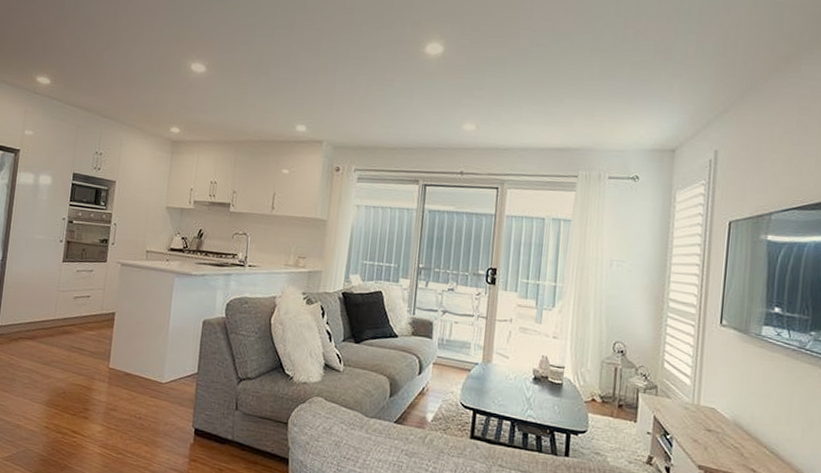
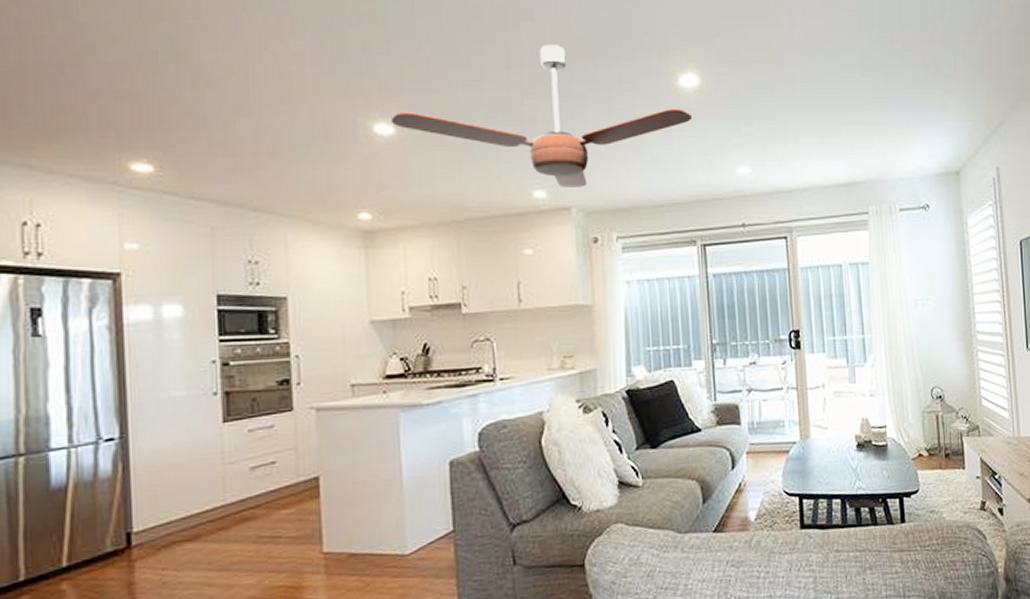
ceiling fan: none [204,12,433,127] -> present [391,44,693,188]

